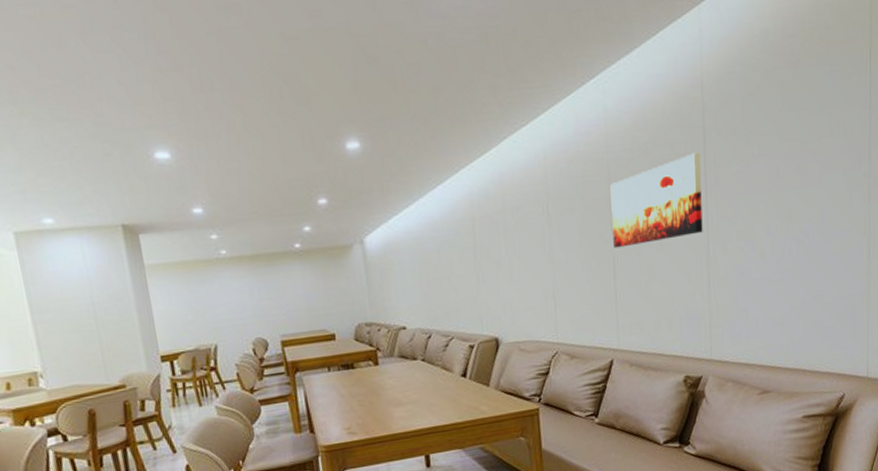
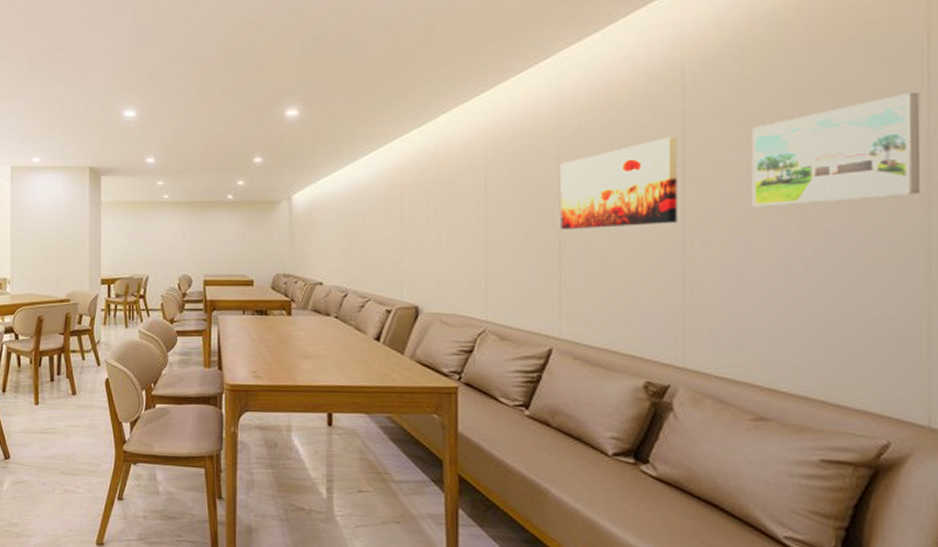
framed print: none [753,104,865,213] -> present [751,93,921,207]

